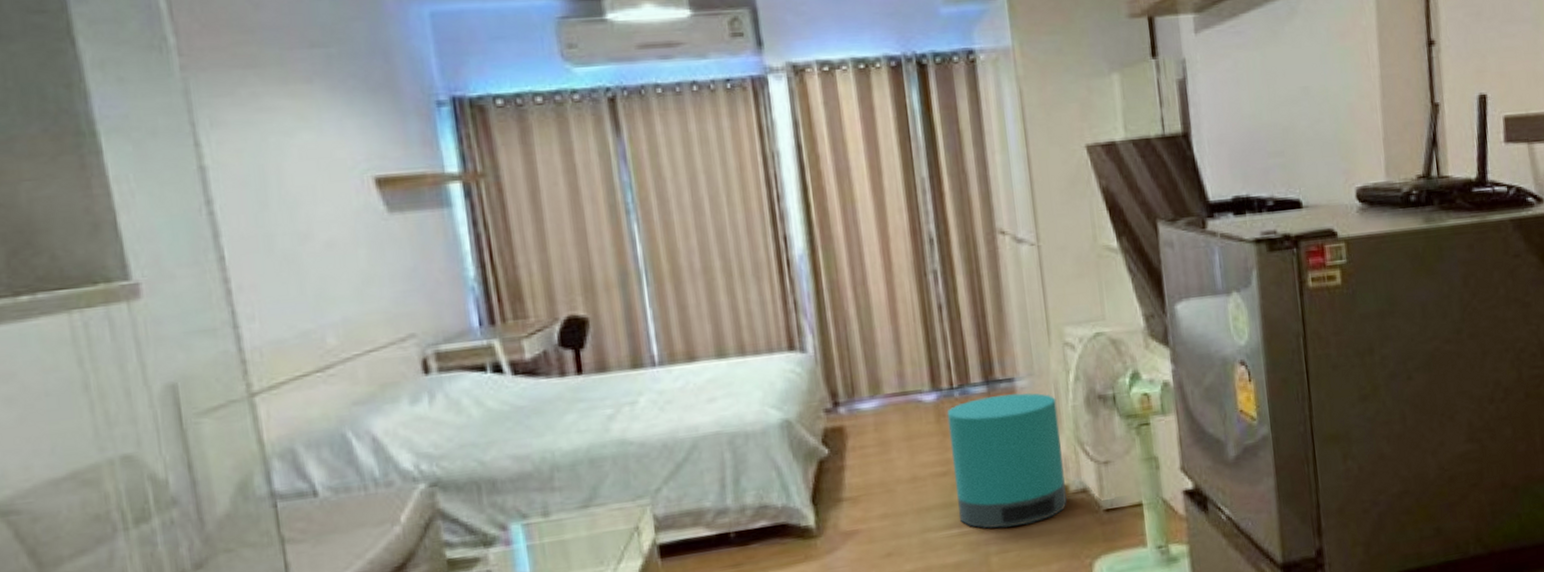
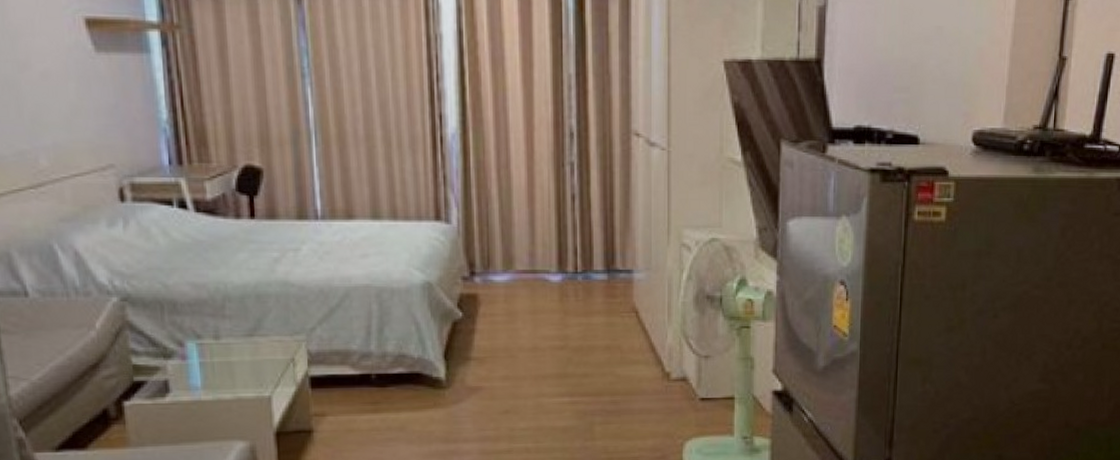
trash can: present [947,392,1067,529] -> none [569,283,669,403]

